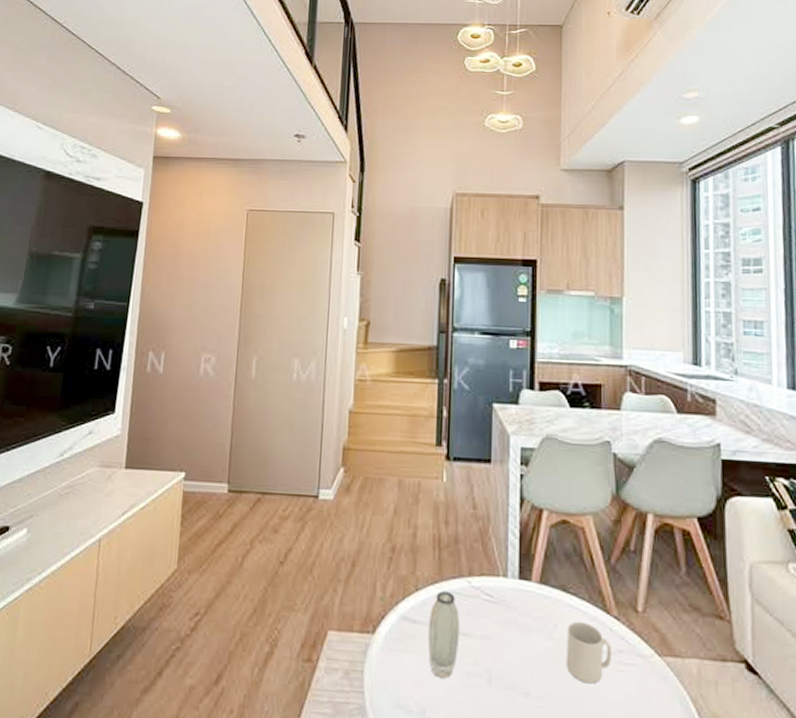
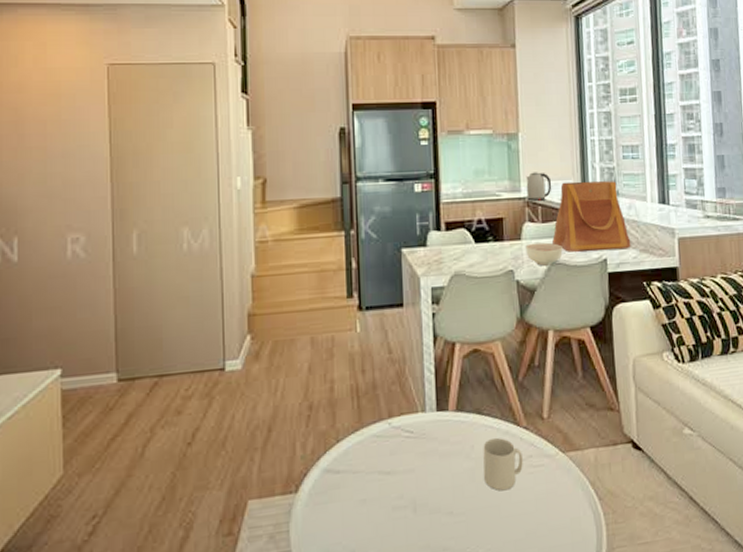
vase: present [428,591,461,678] -> none [352,436,384,518]
bowl: none [625,415,668,442] -> present [525,242,563,266]
kettle: none [629,339,658,371] -> present [526,172,552,201]
tote bag: none [656,353,751,436] -> present [552,181,631,252]

